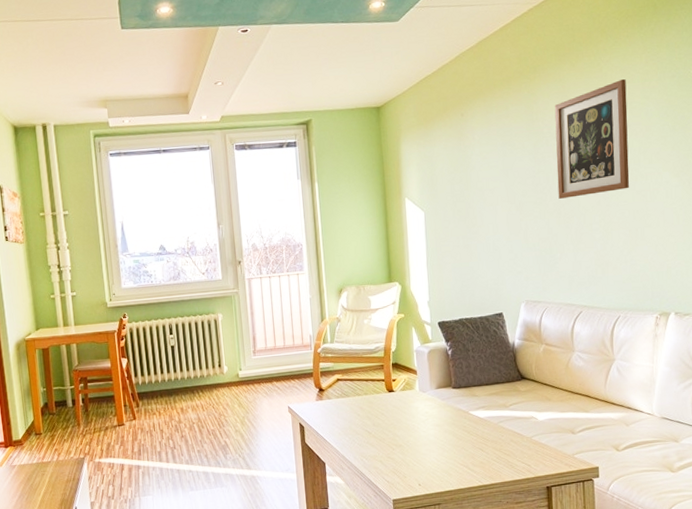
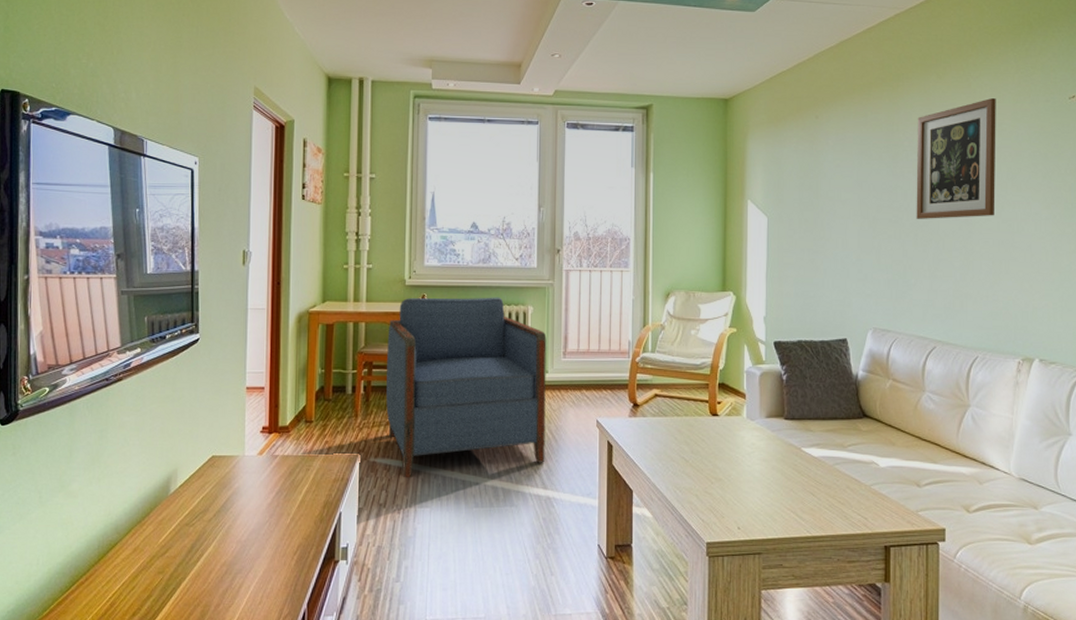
armchair: none [97,309,247,472] -> present [386,297,547,477]

